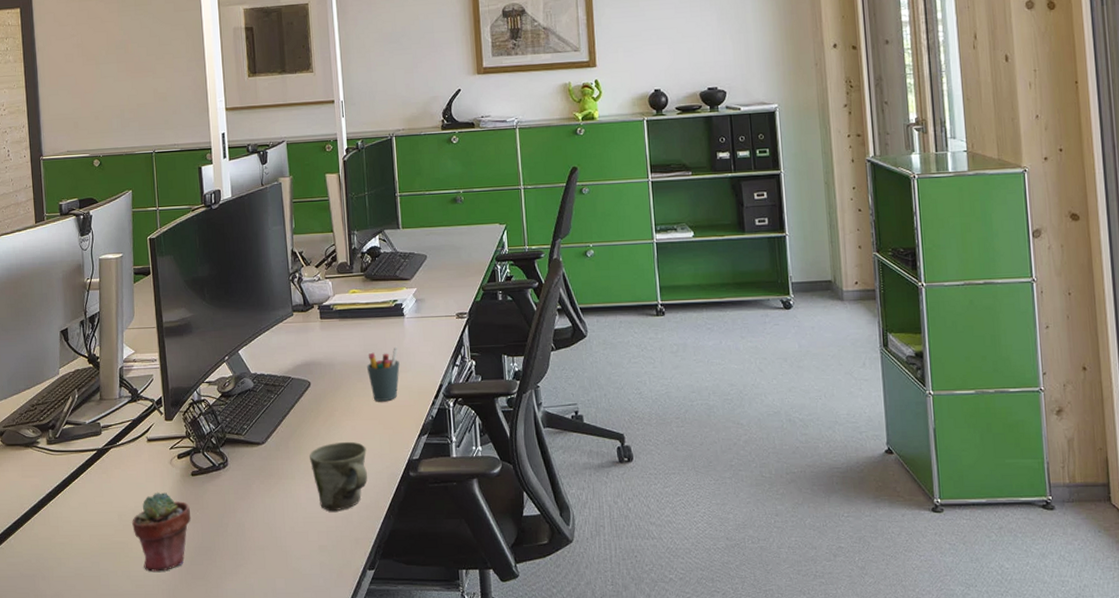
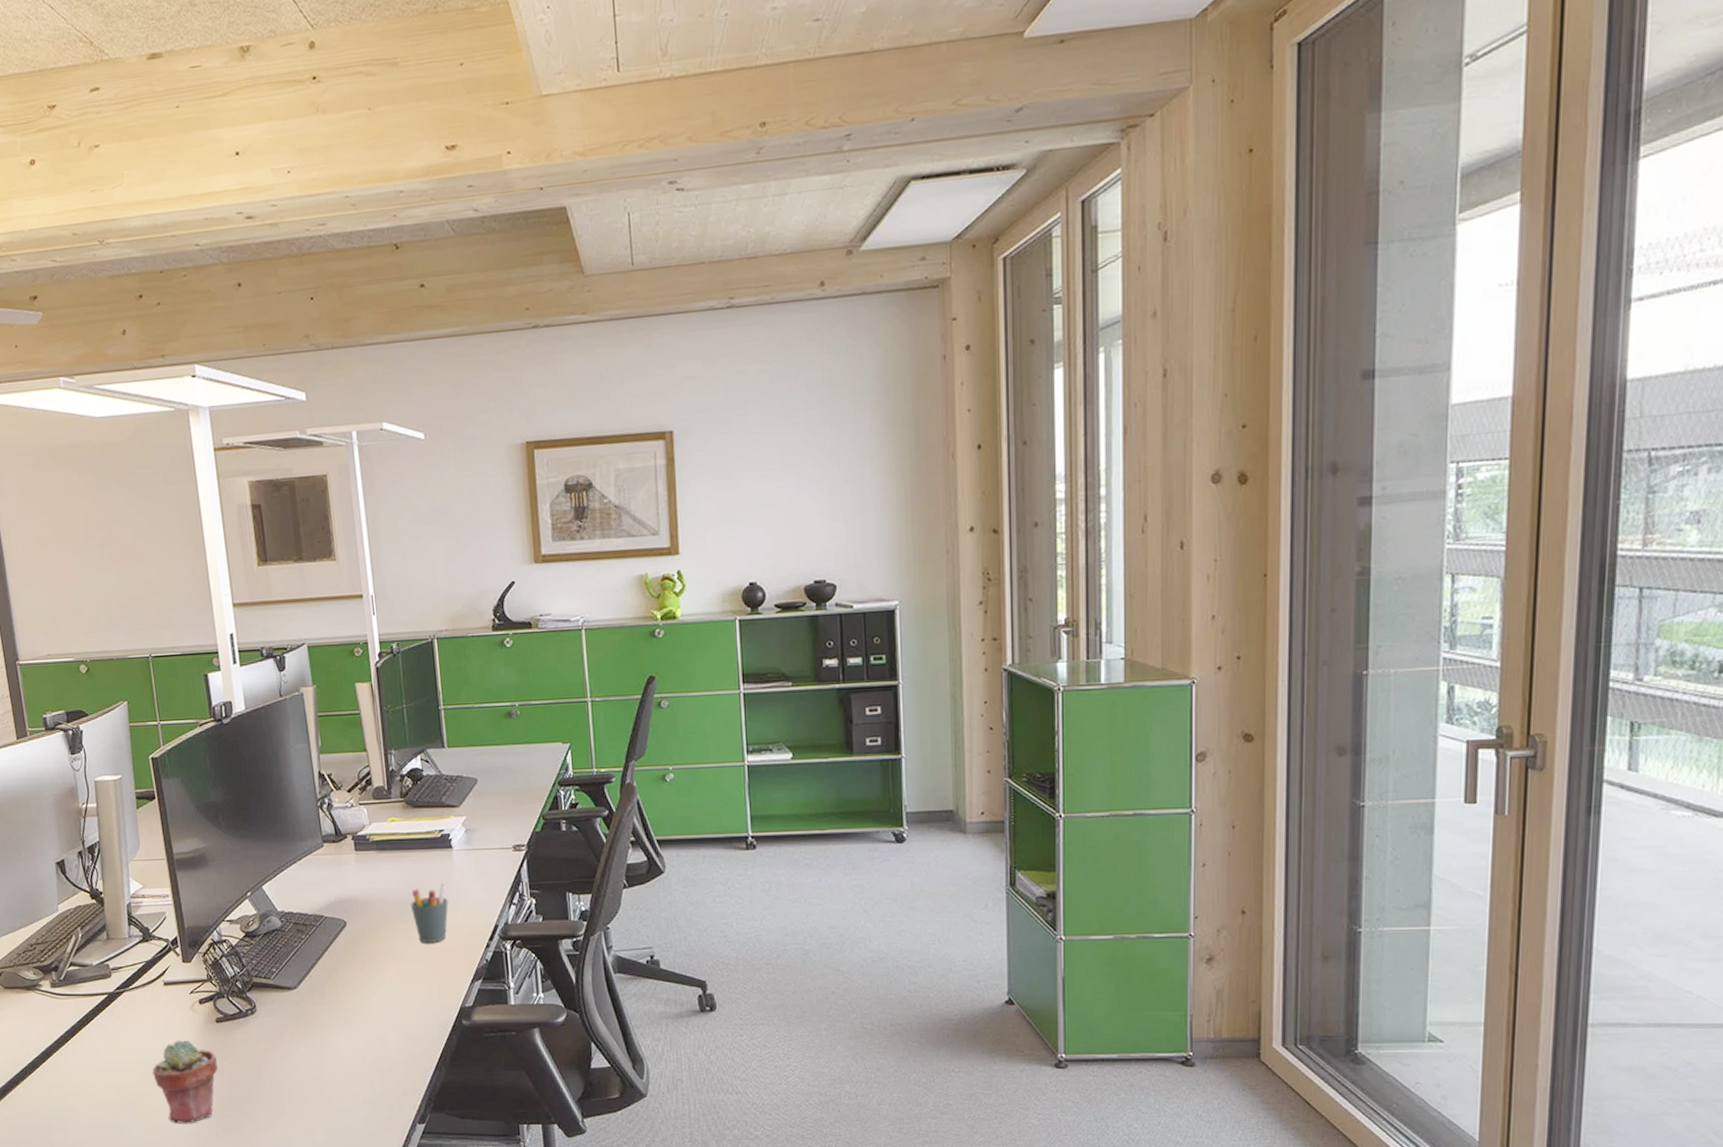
mug: present [309,441,367,512] -> none [348,986,415,1062]

